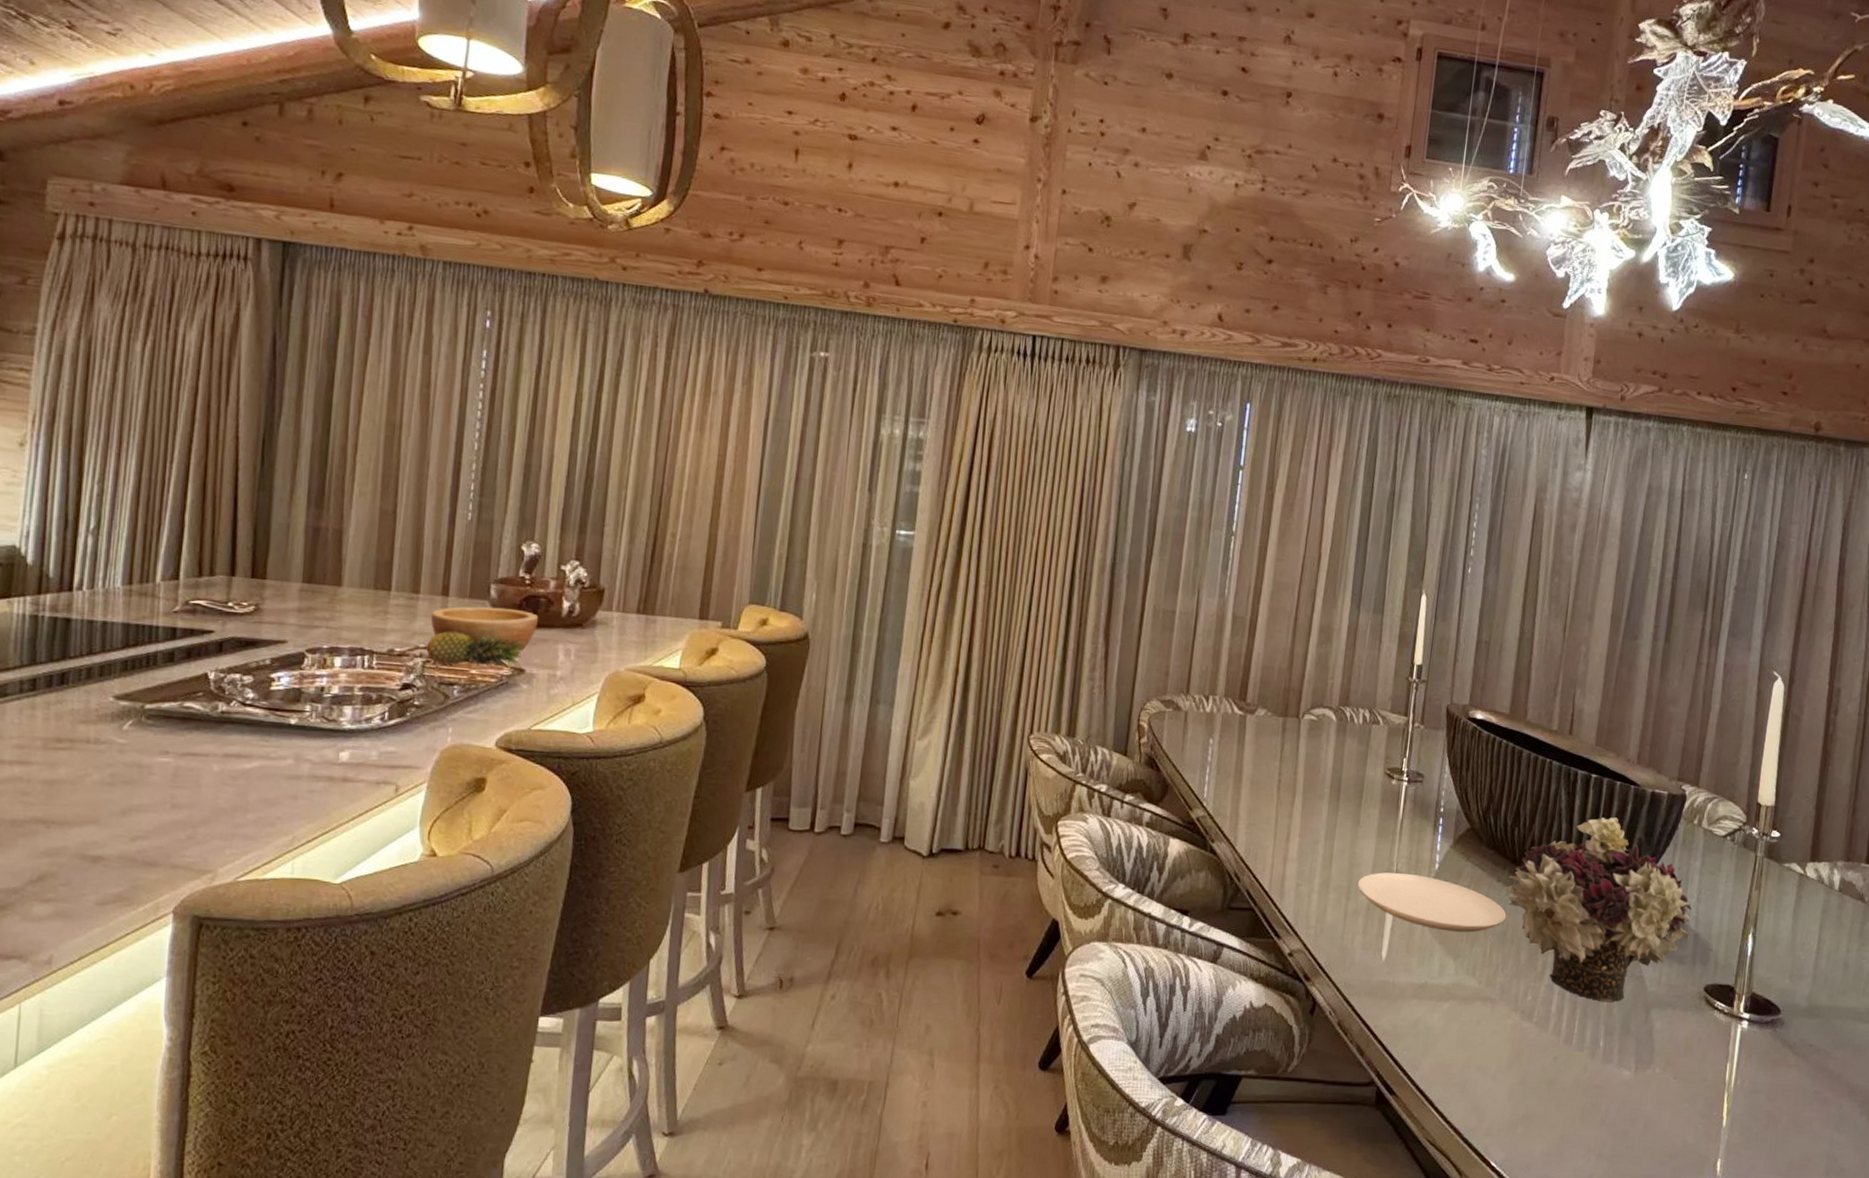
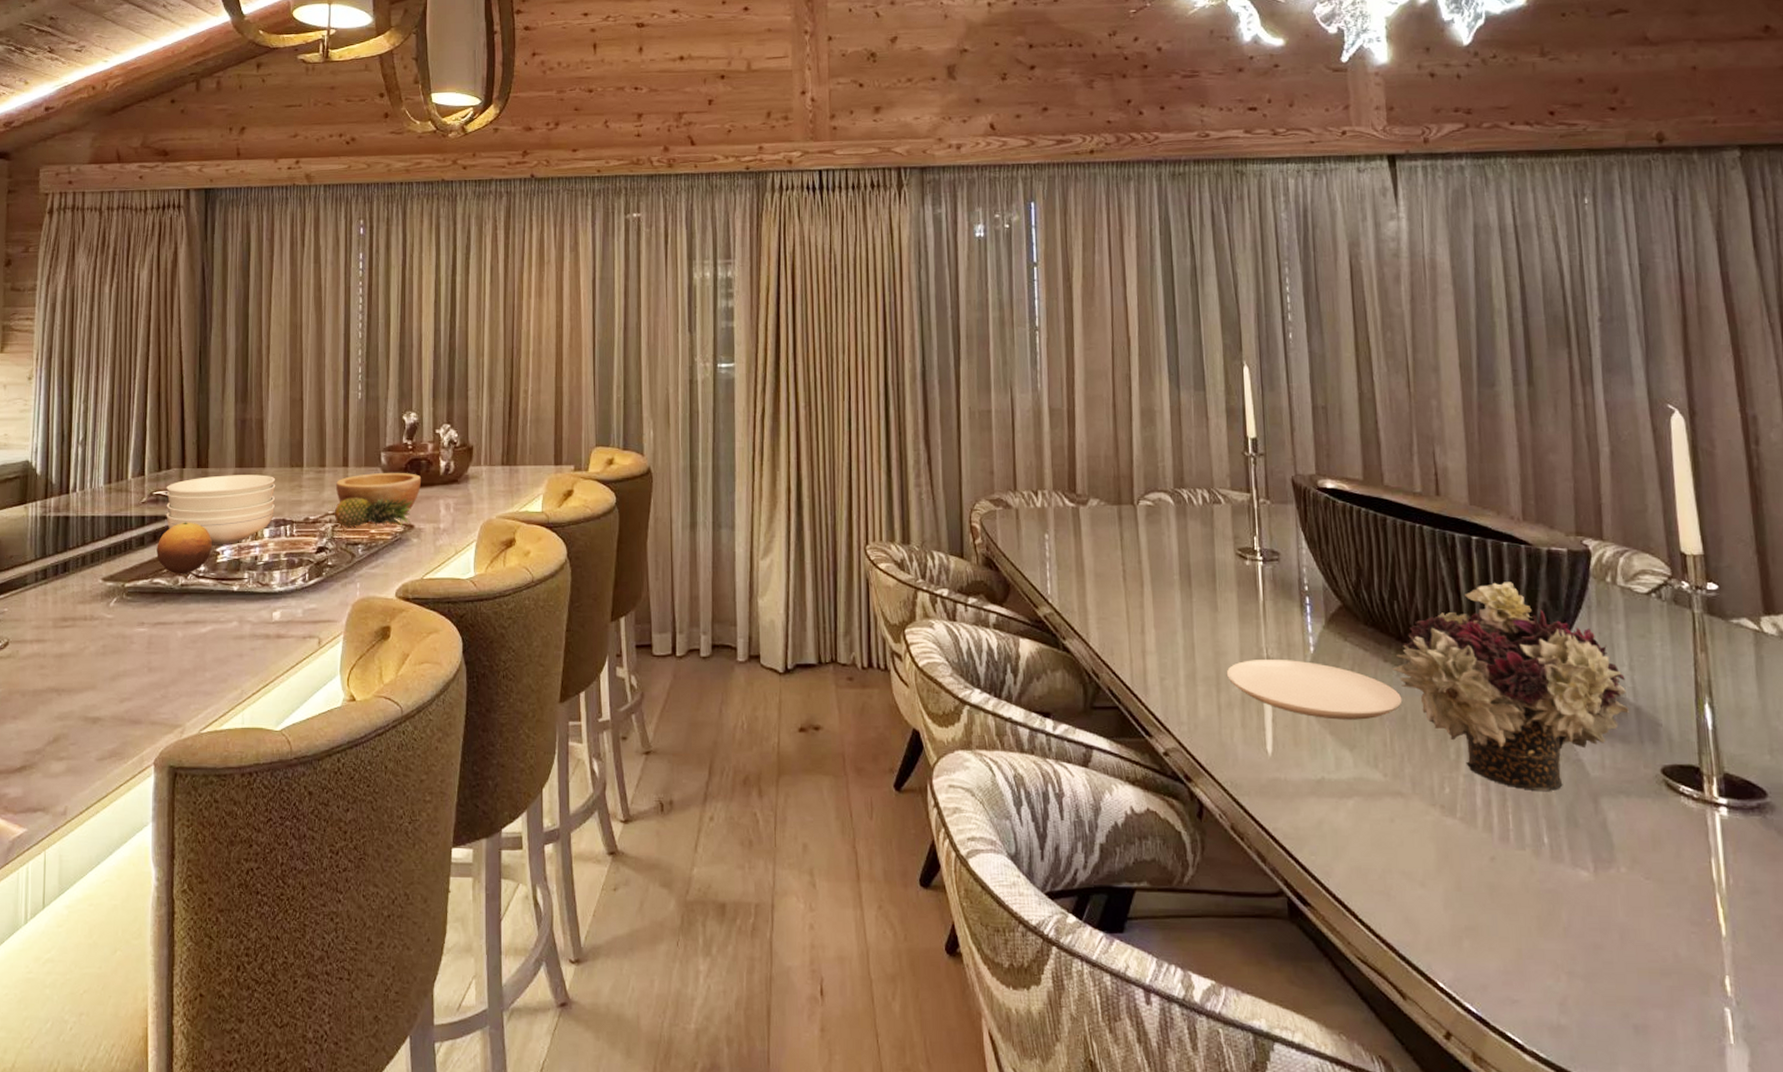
fruit: none [190,639,266,700] -> present [156,522,212,573]
bowl: none [205,589,355,670] -> present [166,475,276,546]

